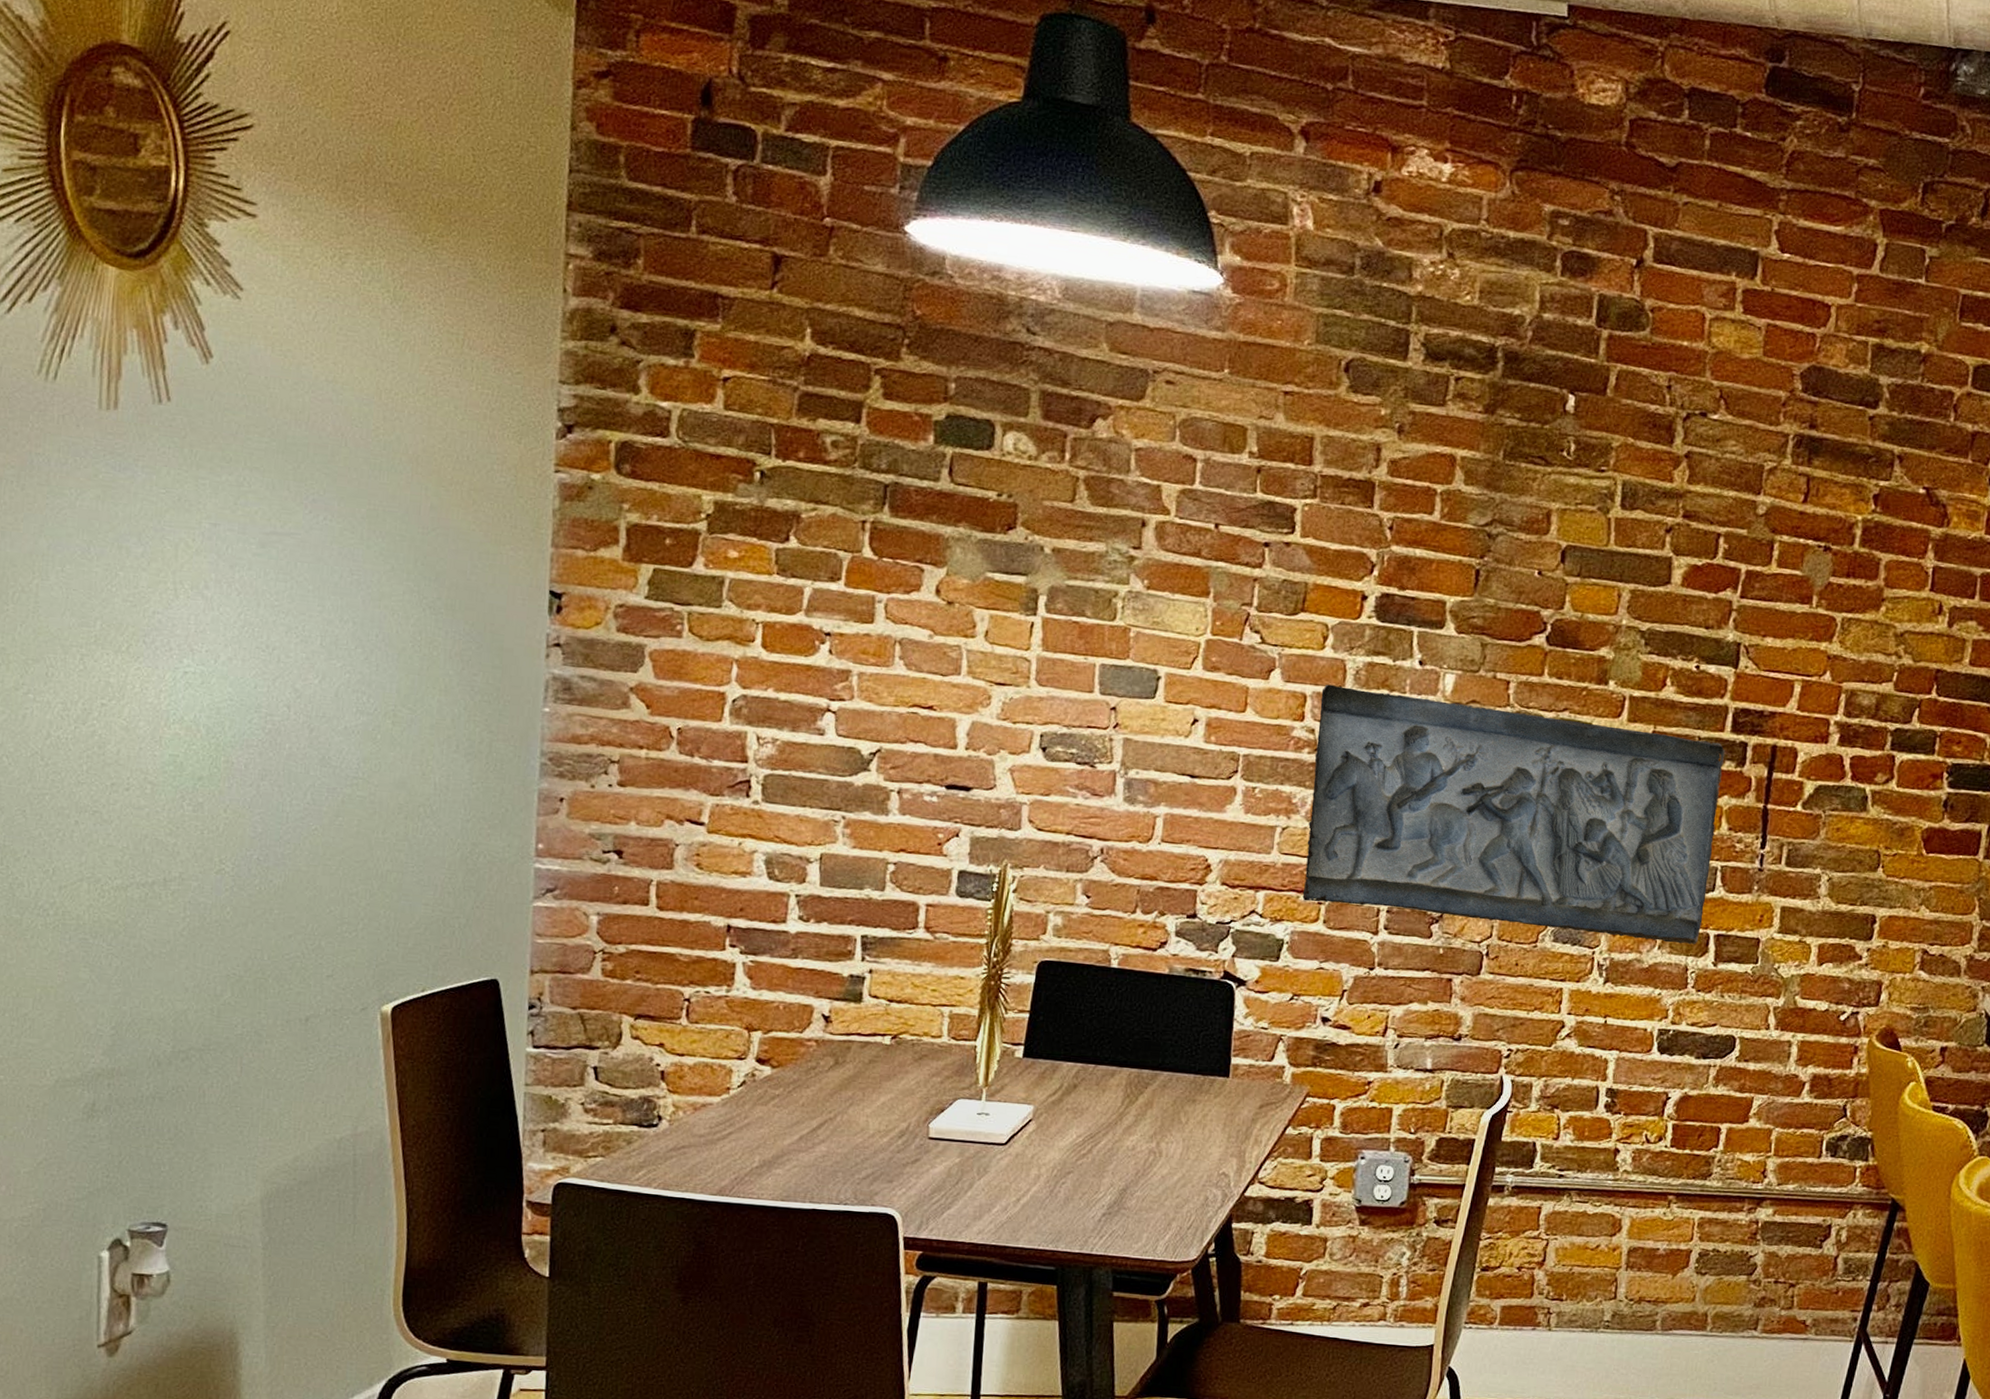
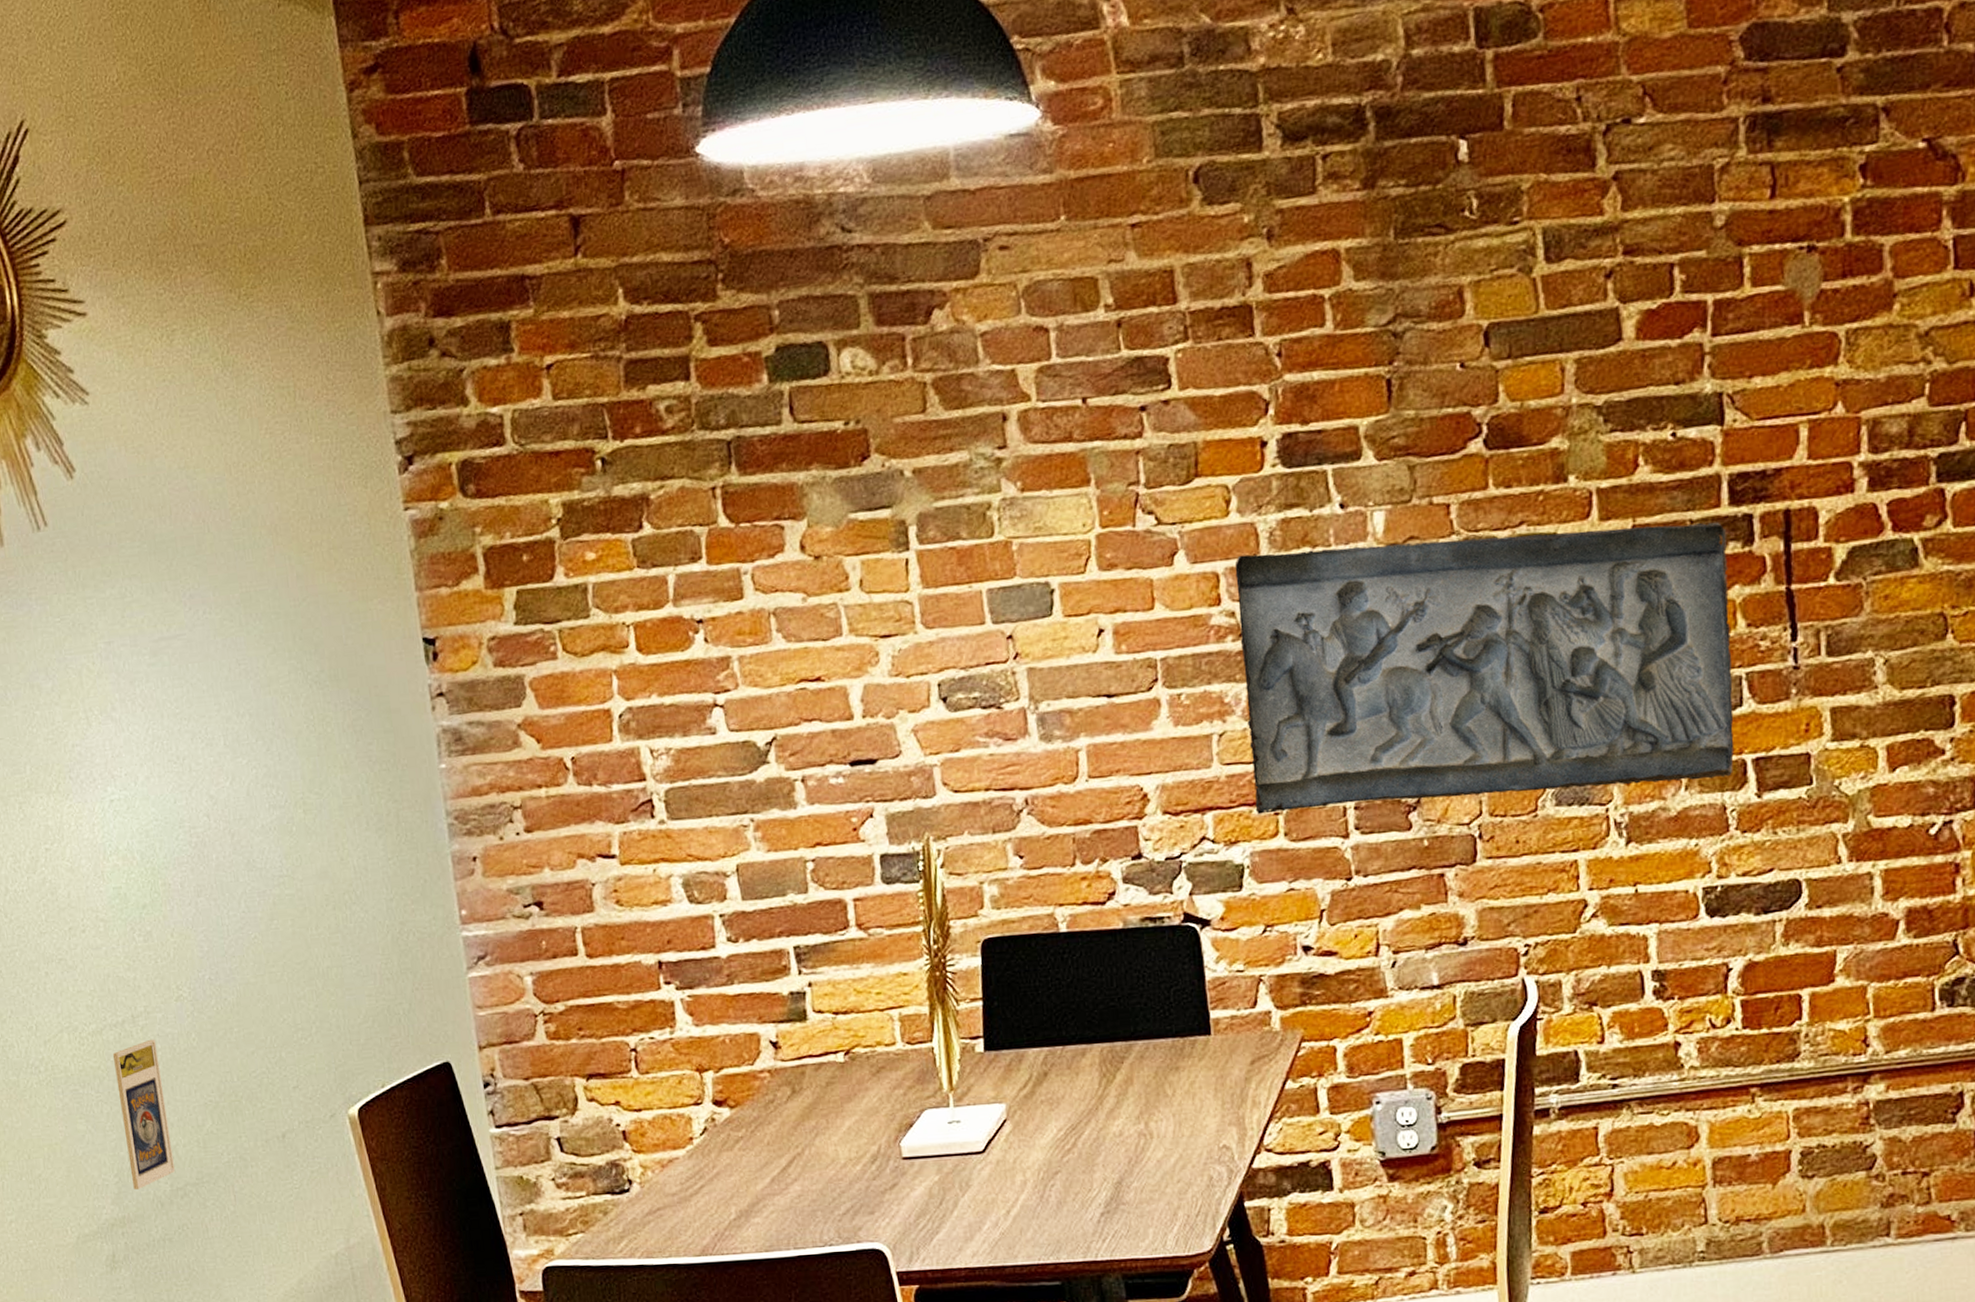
trading card display case: none [130,904,186,1045] -> present [112,1039,175,1190]

